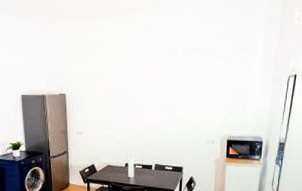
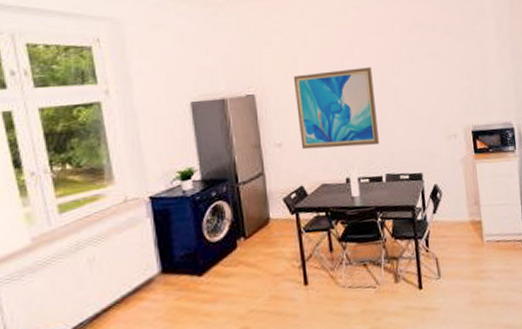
wall art: none [94,81,154,142] -> present [293,67,379,150]

